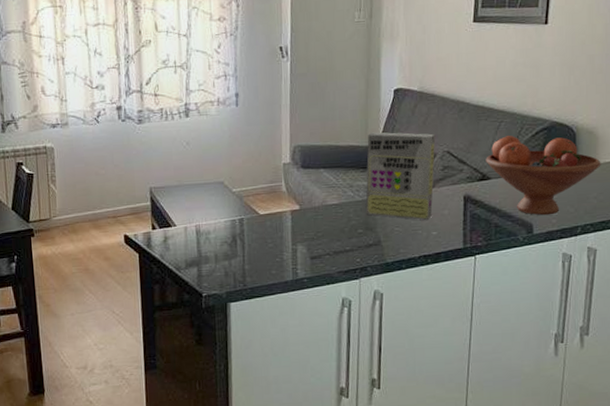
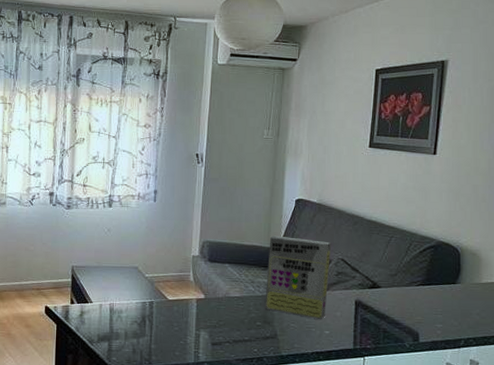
fruit bowl: present [486,135,601,216] -> none [376,250,484,326]

